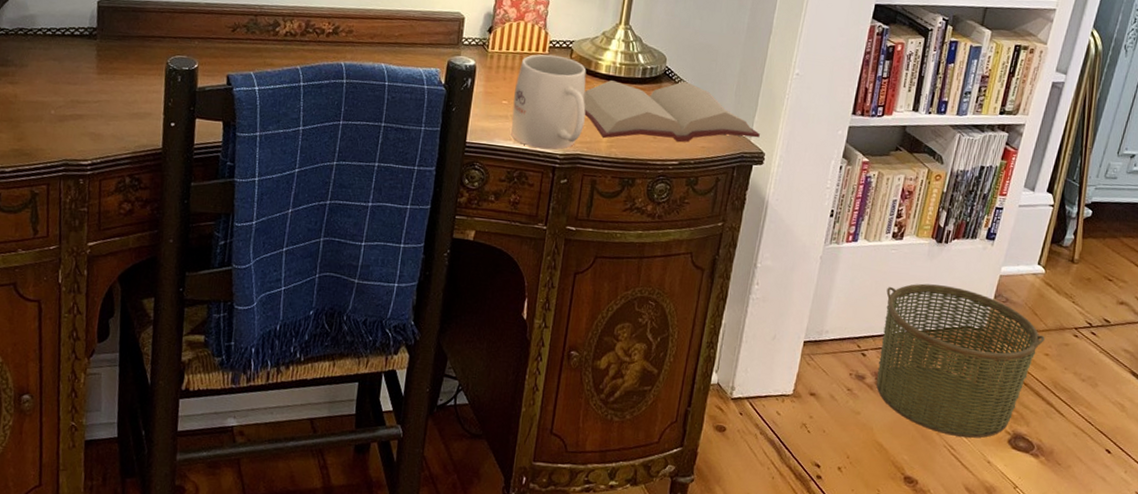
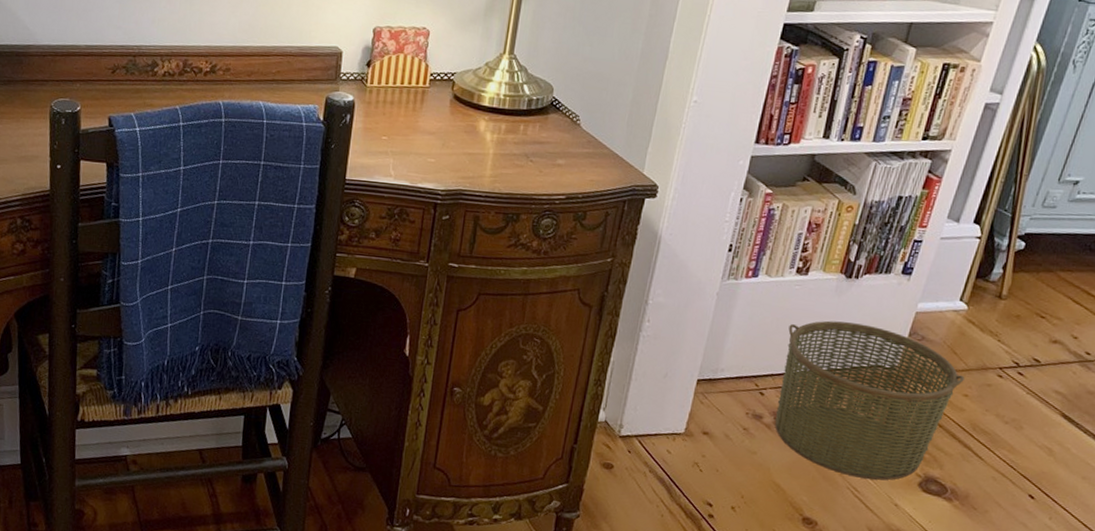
mug: present [510,54,587,151] -> none [390,87,469,187]
hardback book: present [583,80,760,143] -> none [465,111,653,176]

